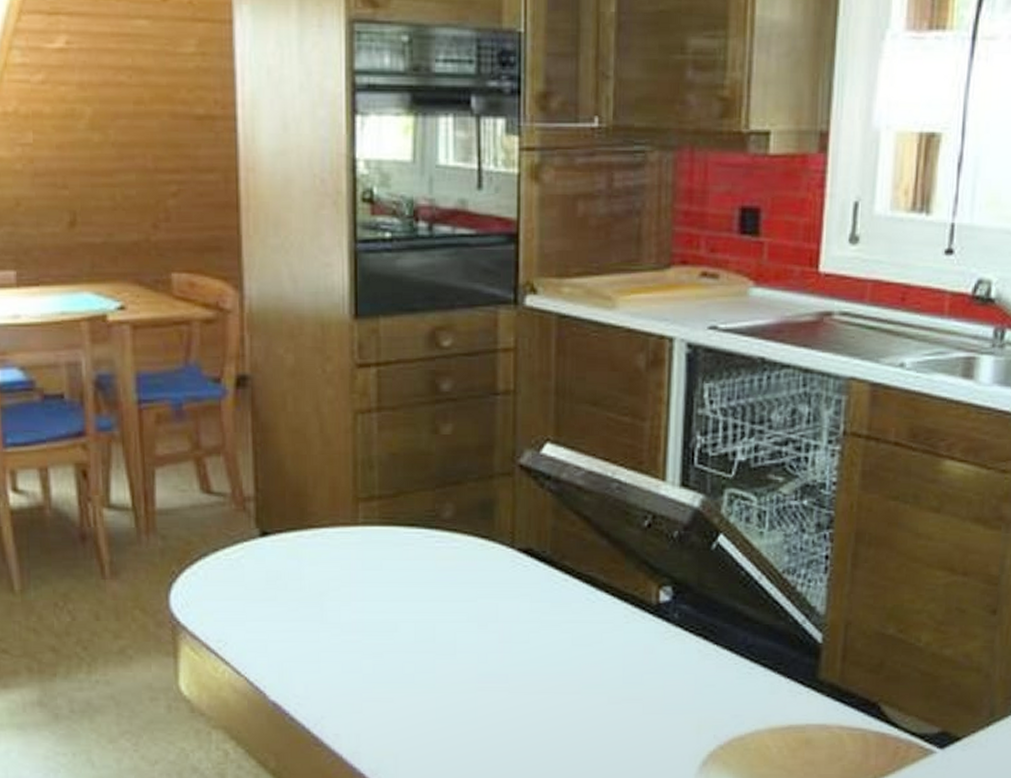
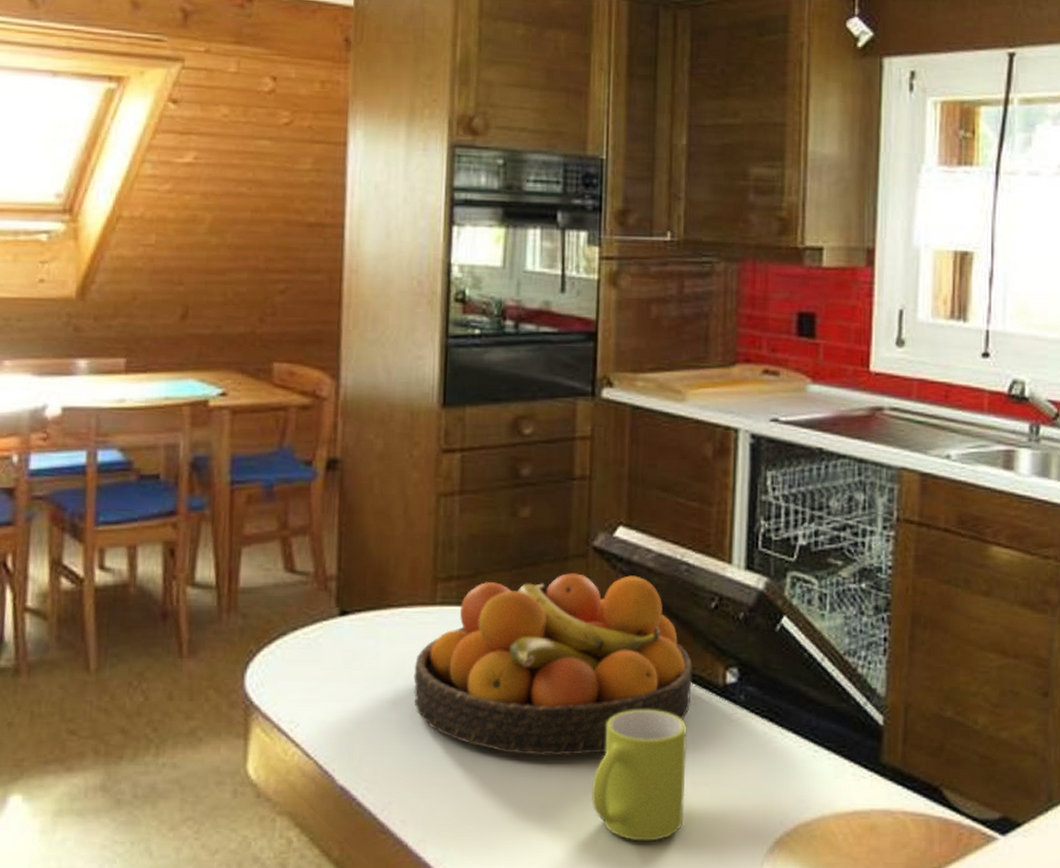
fruit bowl: none [339,492,625,674] -> present [413,573,692,757]
mug: none [524,627,619,754] -> present [592,709,687,842]

